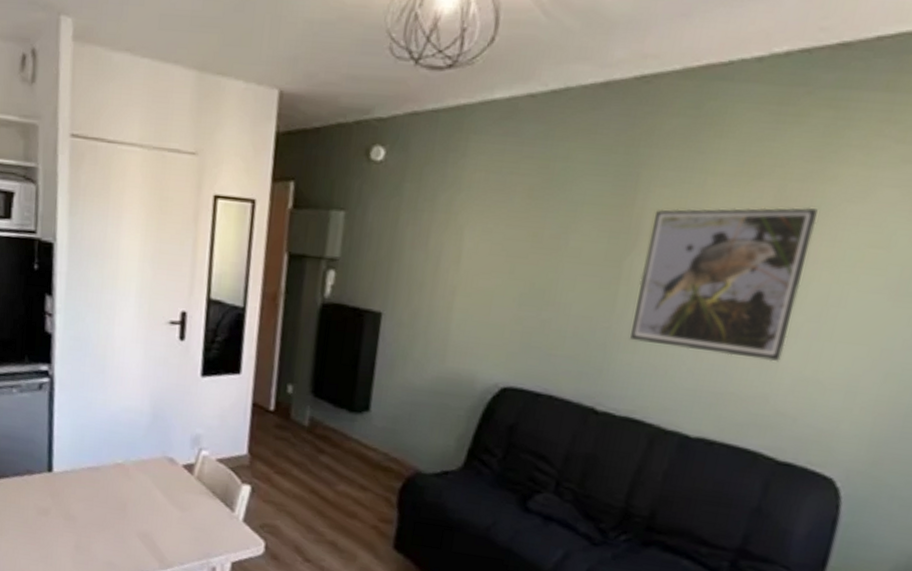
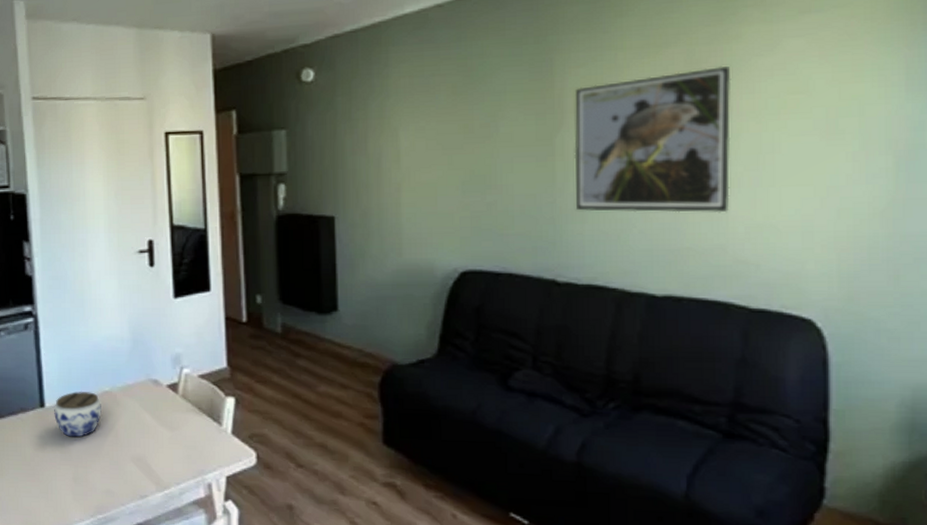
jar: none [61,460,112,507] -> present [54,392,102,437]

